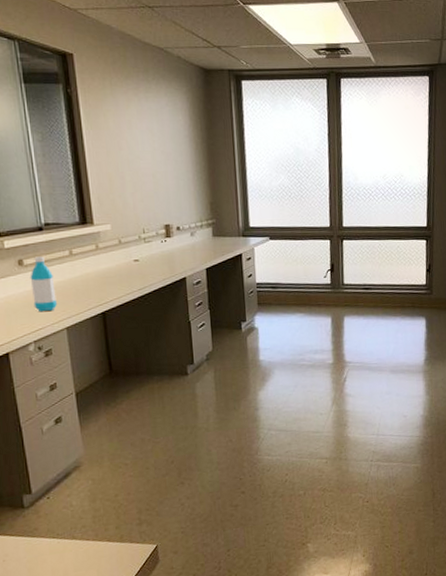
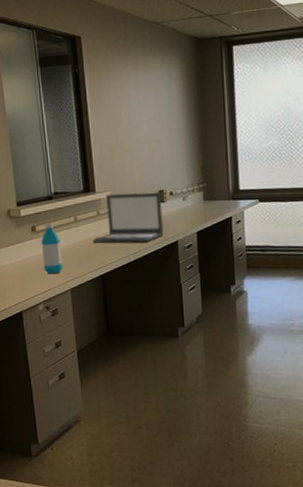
laptop: none [91,226,171,279] -> present [93,192,164,243]

